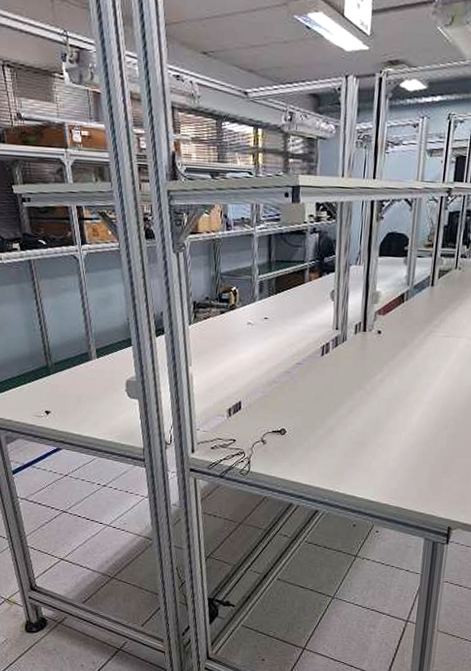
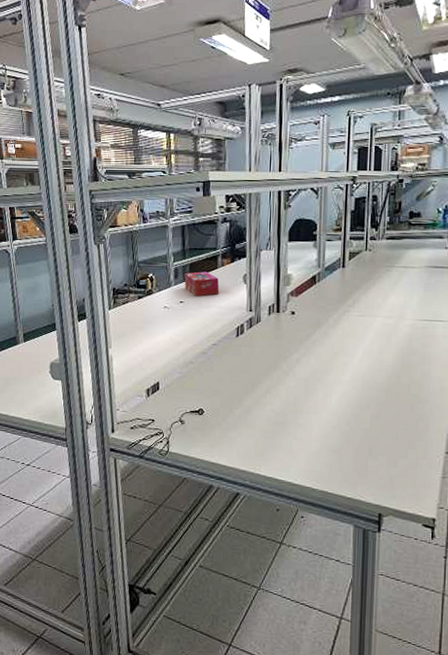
tissue box: none [269,286,306,313] -> present [184,271,219,296]

